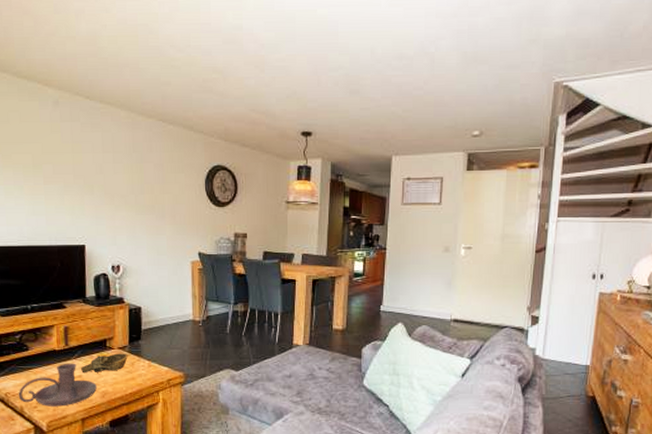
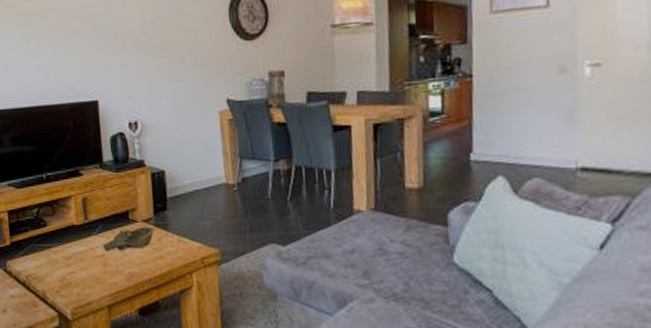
candle holder: present [18,363,97,407] -> none [39,239,122,291]

